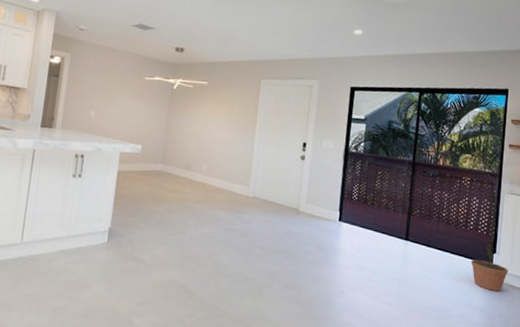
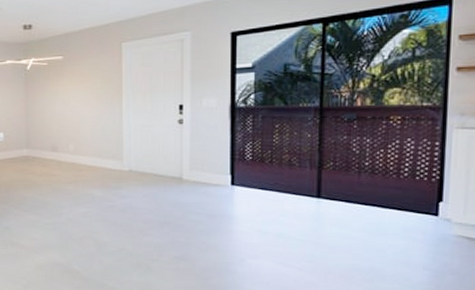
decorative plant: present [471,190,509,292] -> none [407,127,462,245]

